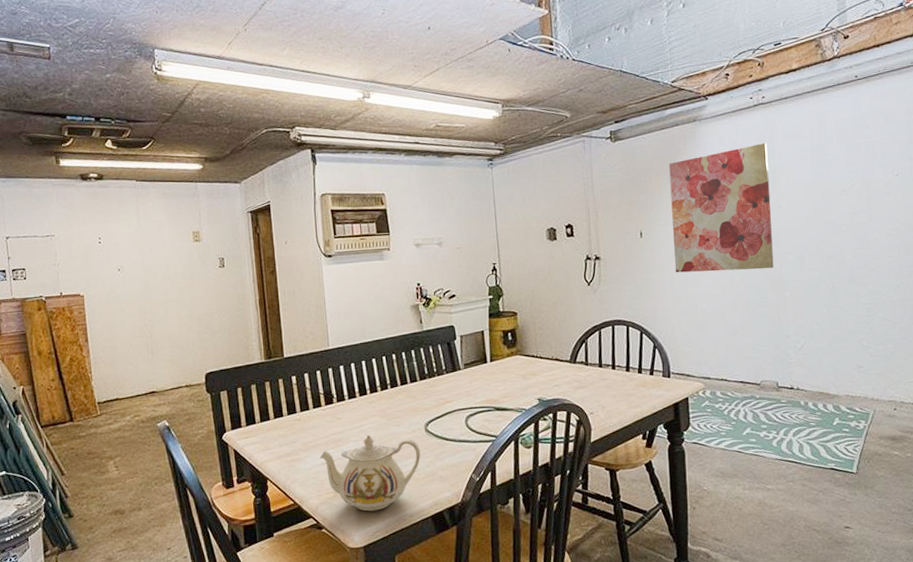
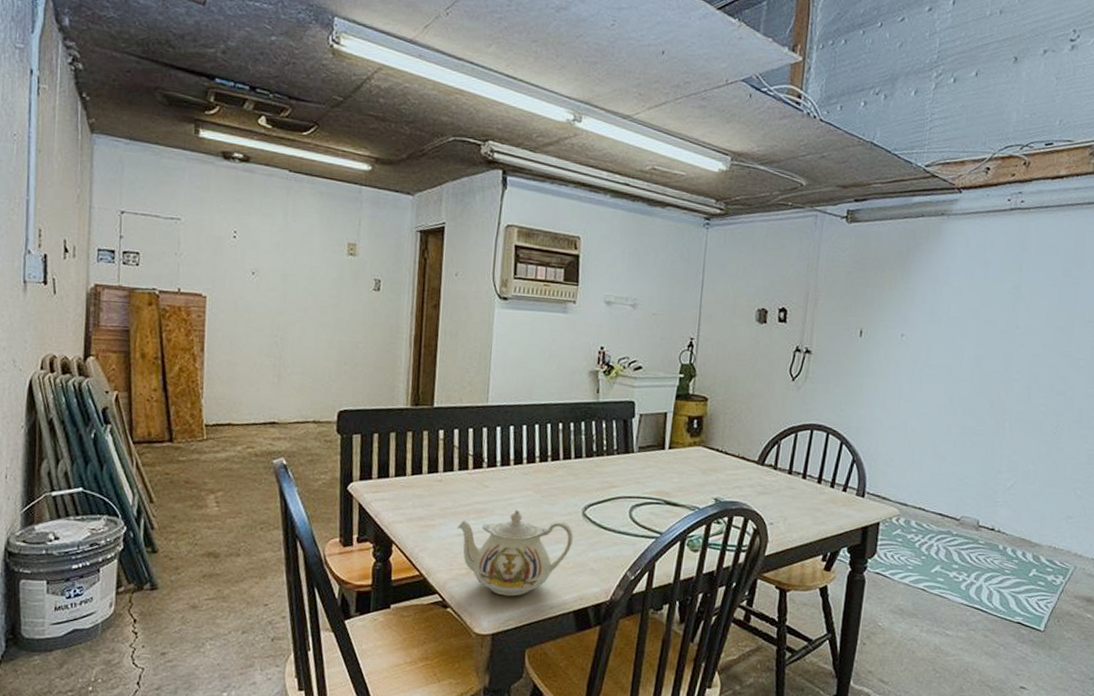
wall art: present [669,143,774,273] -> none [890,253,1017,395]

